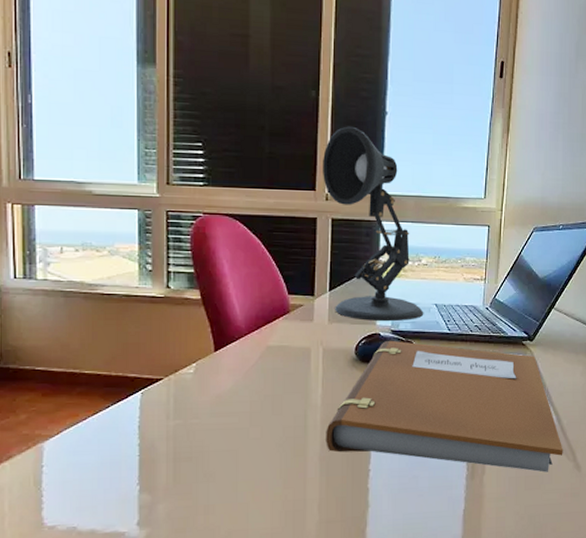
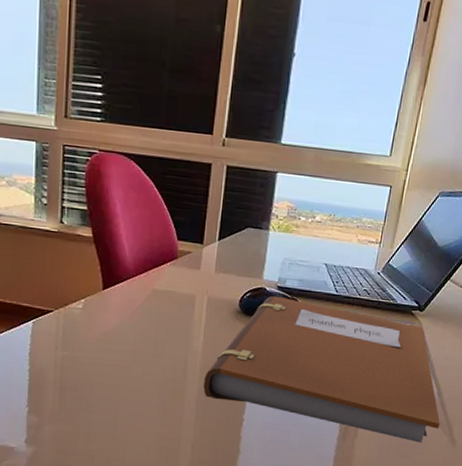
desk lamp: present [323,126,424,321] -> none [221,66,313,278]

